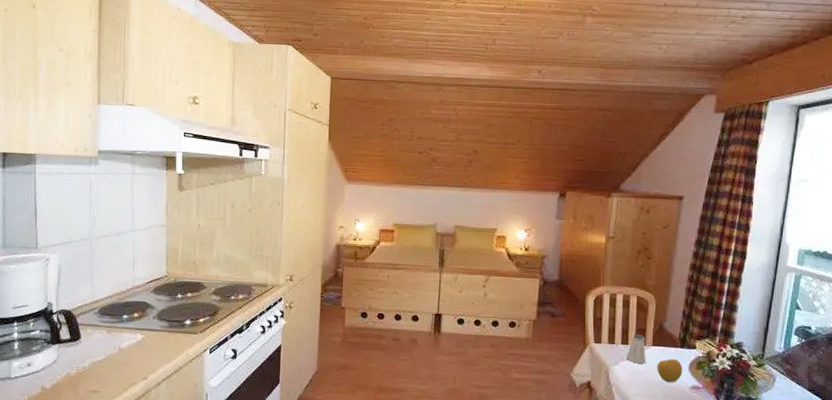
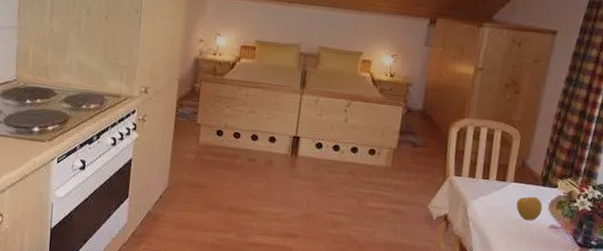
saltshaker: present [627,334,647,364] -> none [486,169,507,200]

